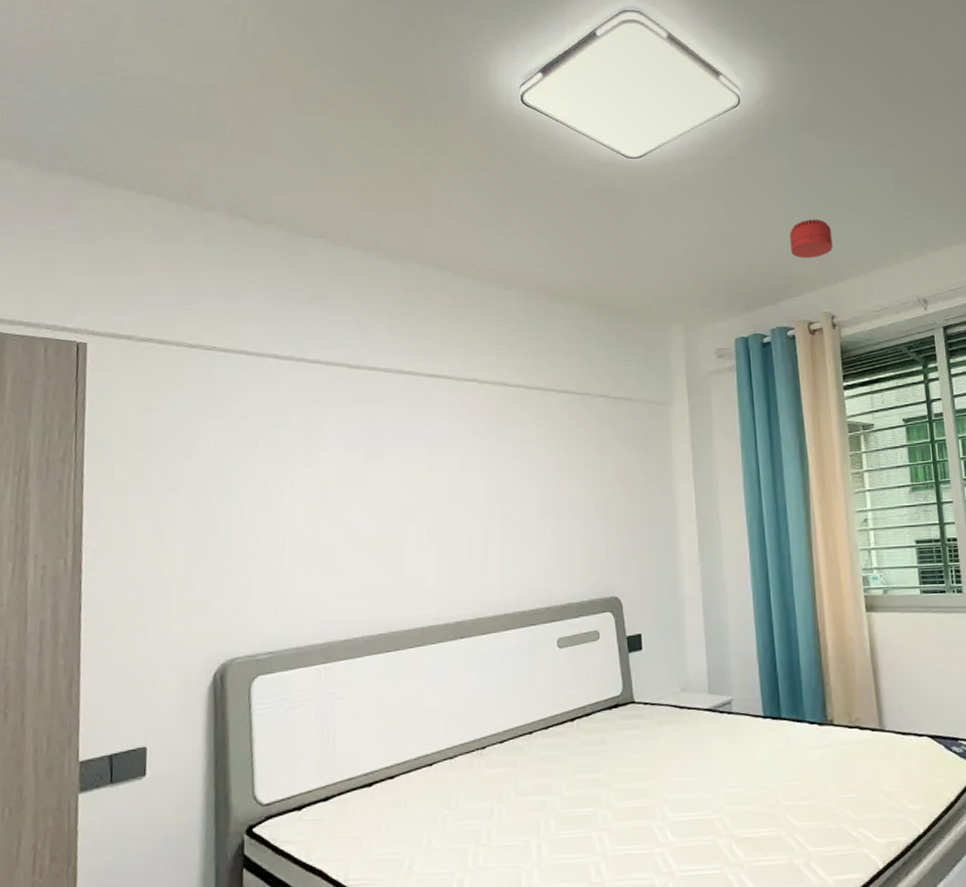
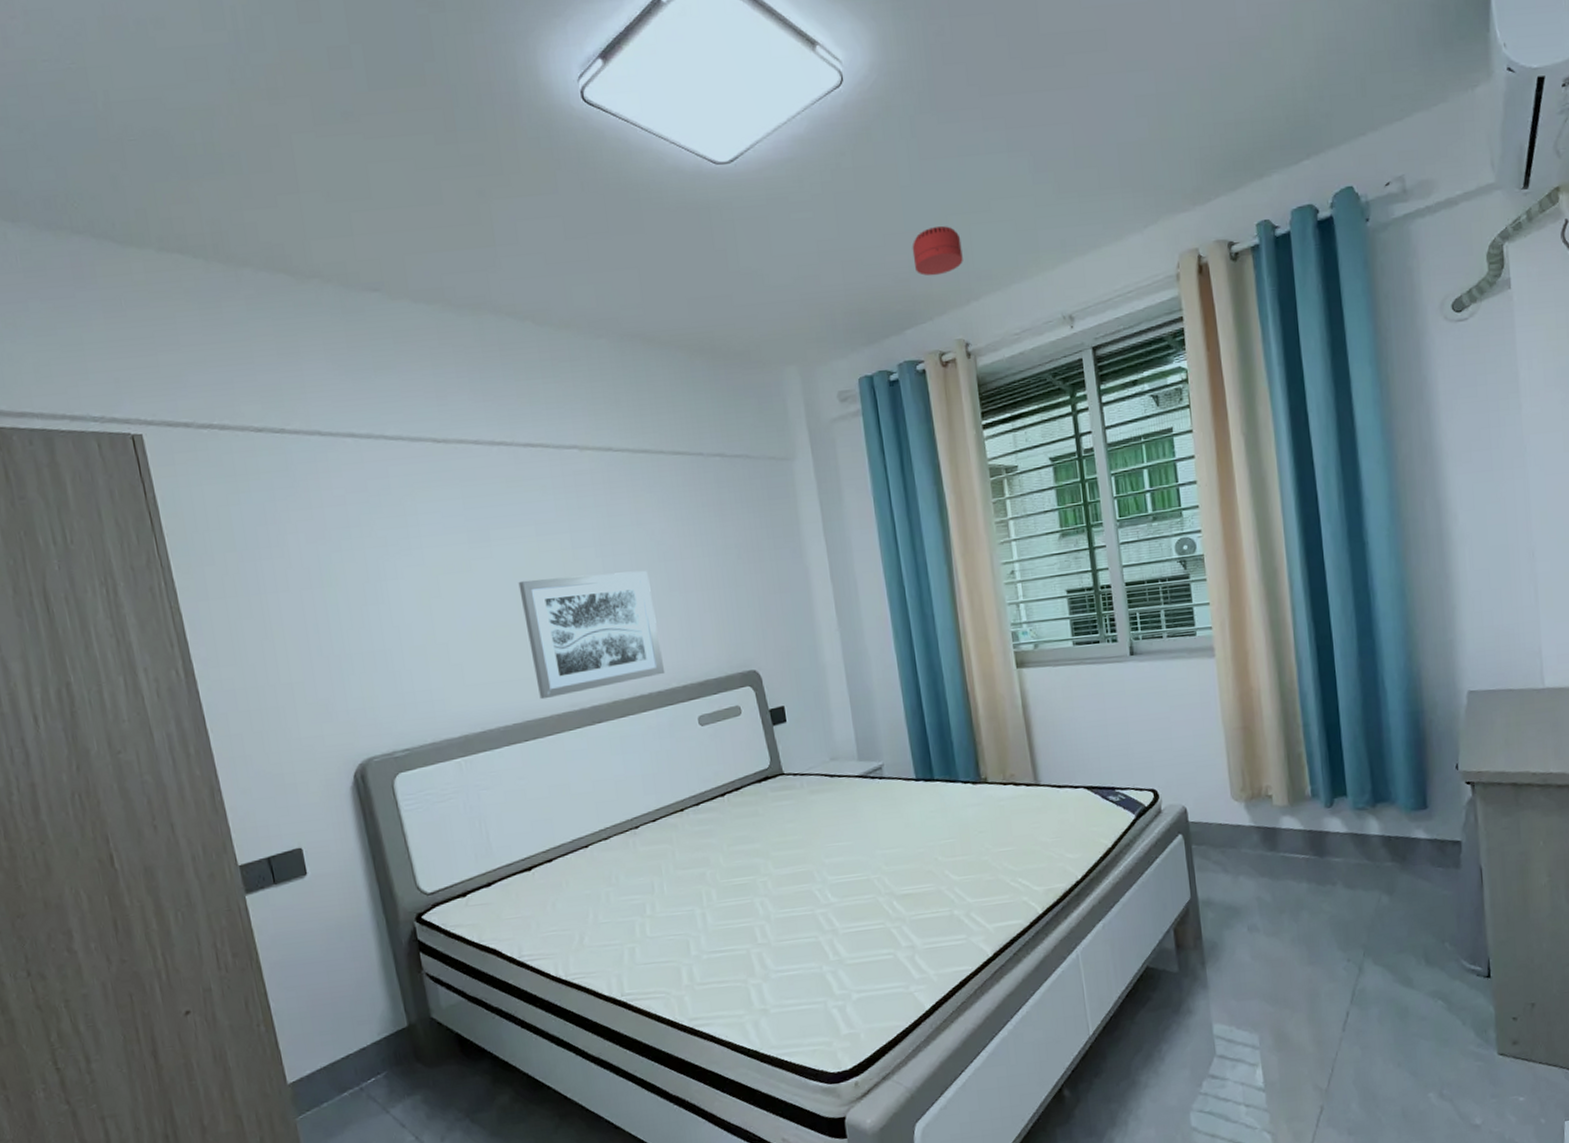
wall art: none [404,495,531,612] -> present [518,570,666,700]

